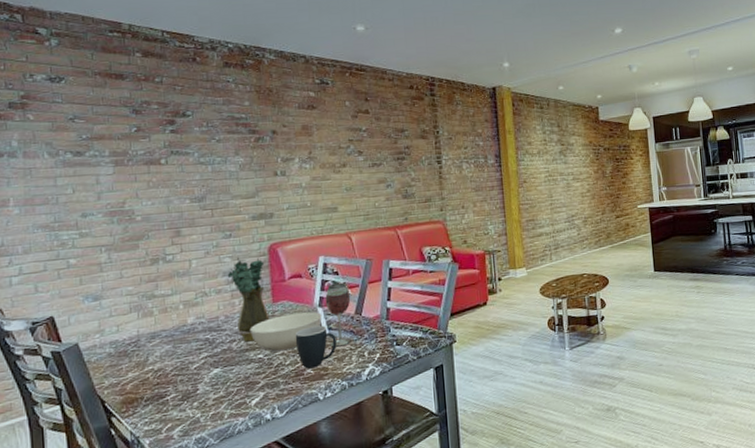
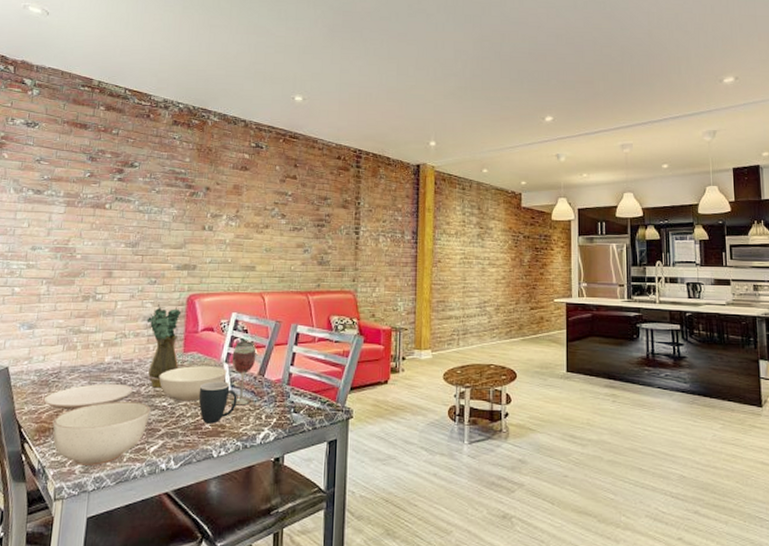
plate: none [125,343,224,378] -> present [43,383,133,409]
bowl: none [139,358,246,430] -> present [52,401,151,465]

